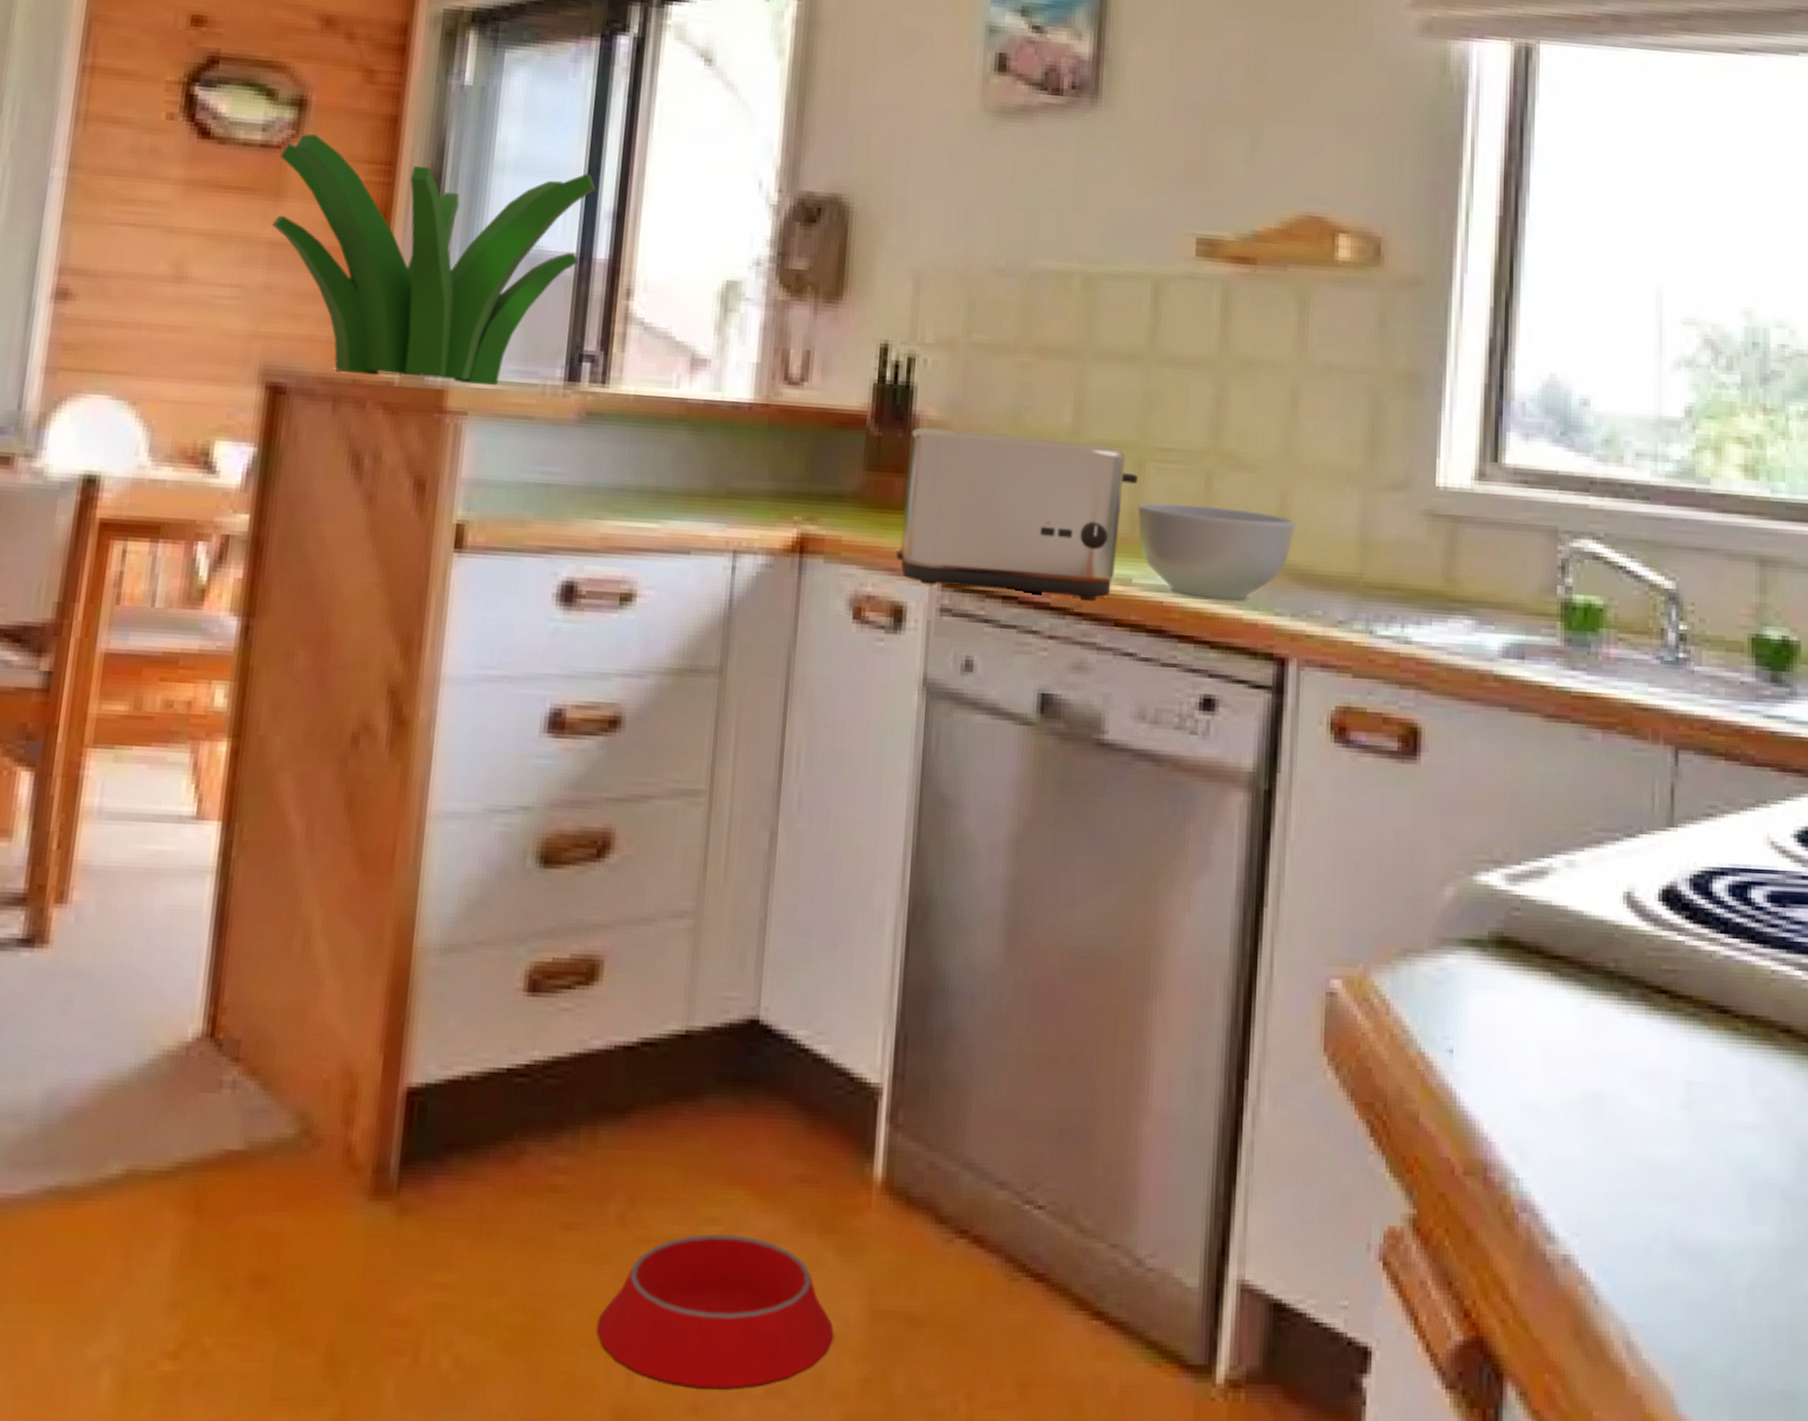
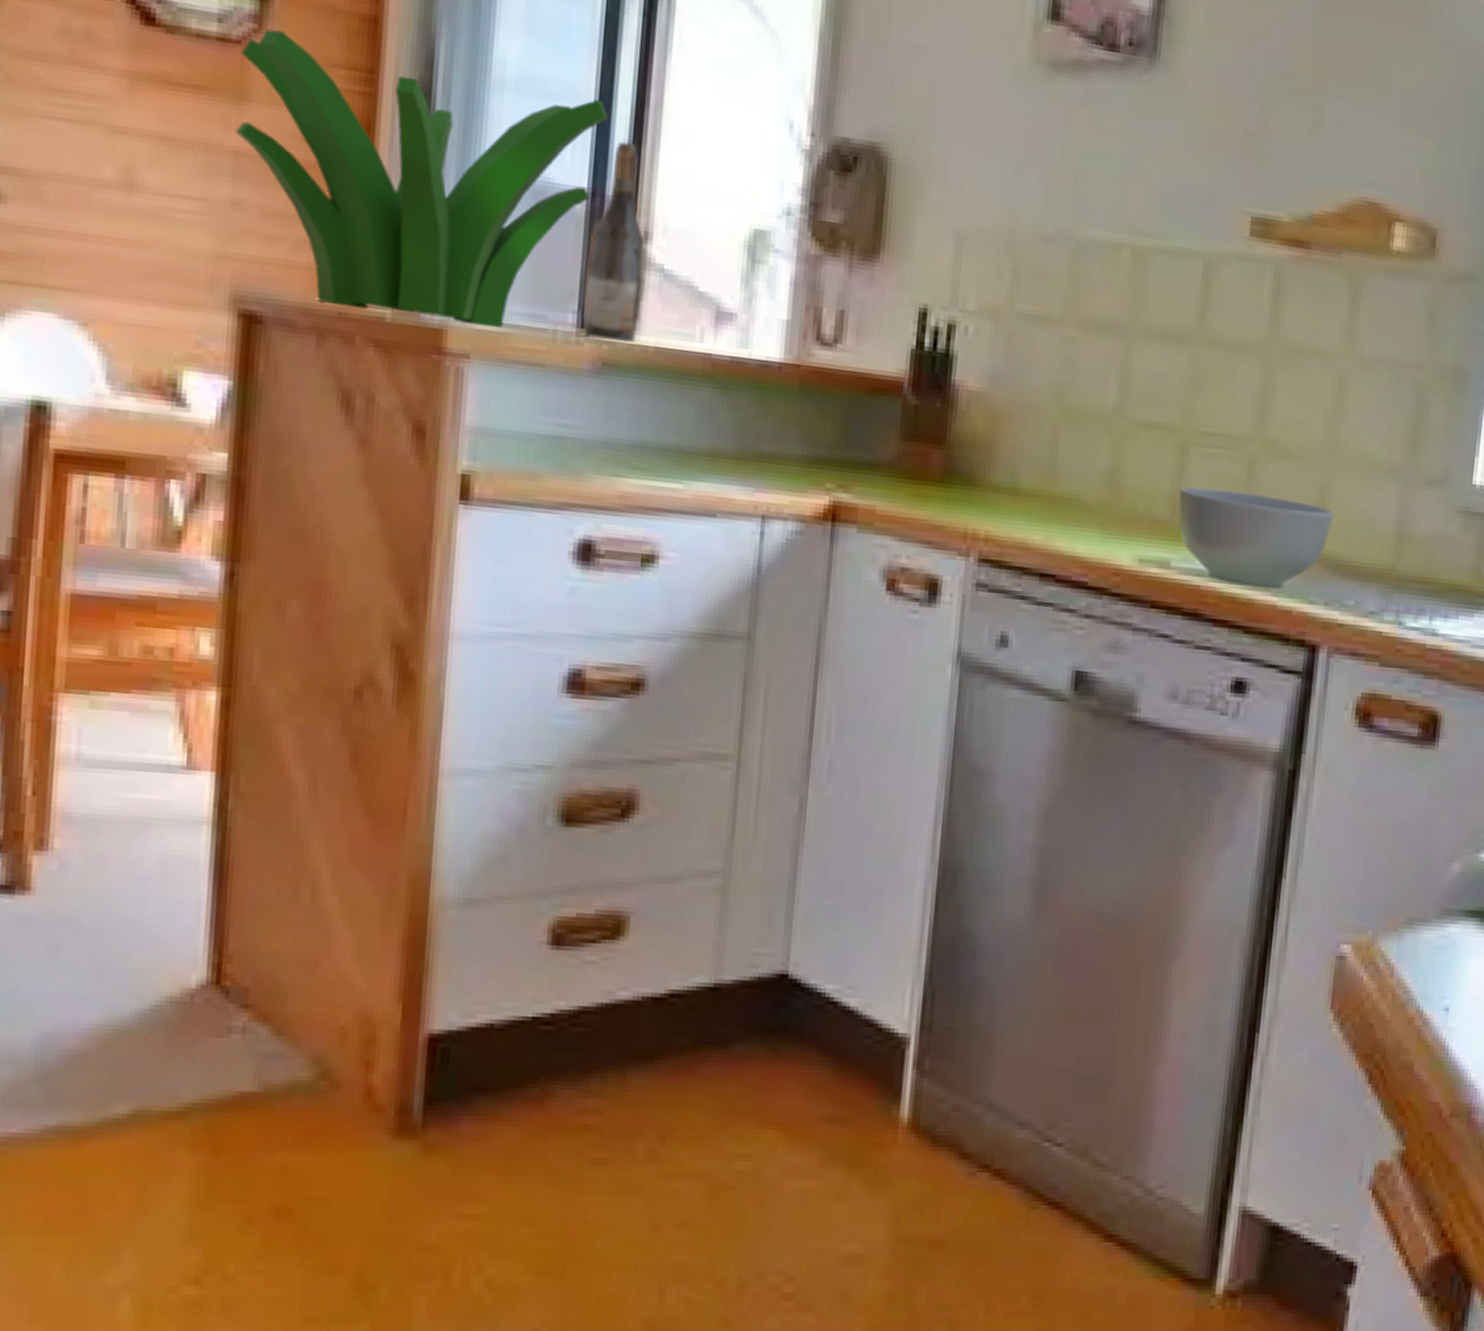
wine bottle: none [570,209,629,392] -> present [583,141,647,342]
pet bowl: present [597,1234,834,1389] -> none [628,1169,860,1305]
toaster: present [896,427,1139,600] -> none [932,397,1181,581]

